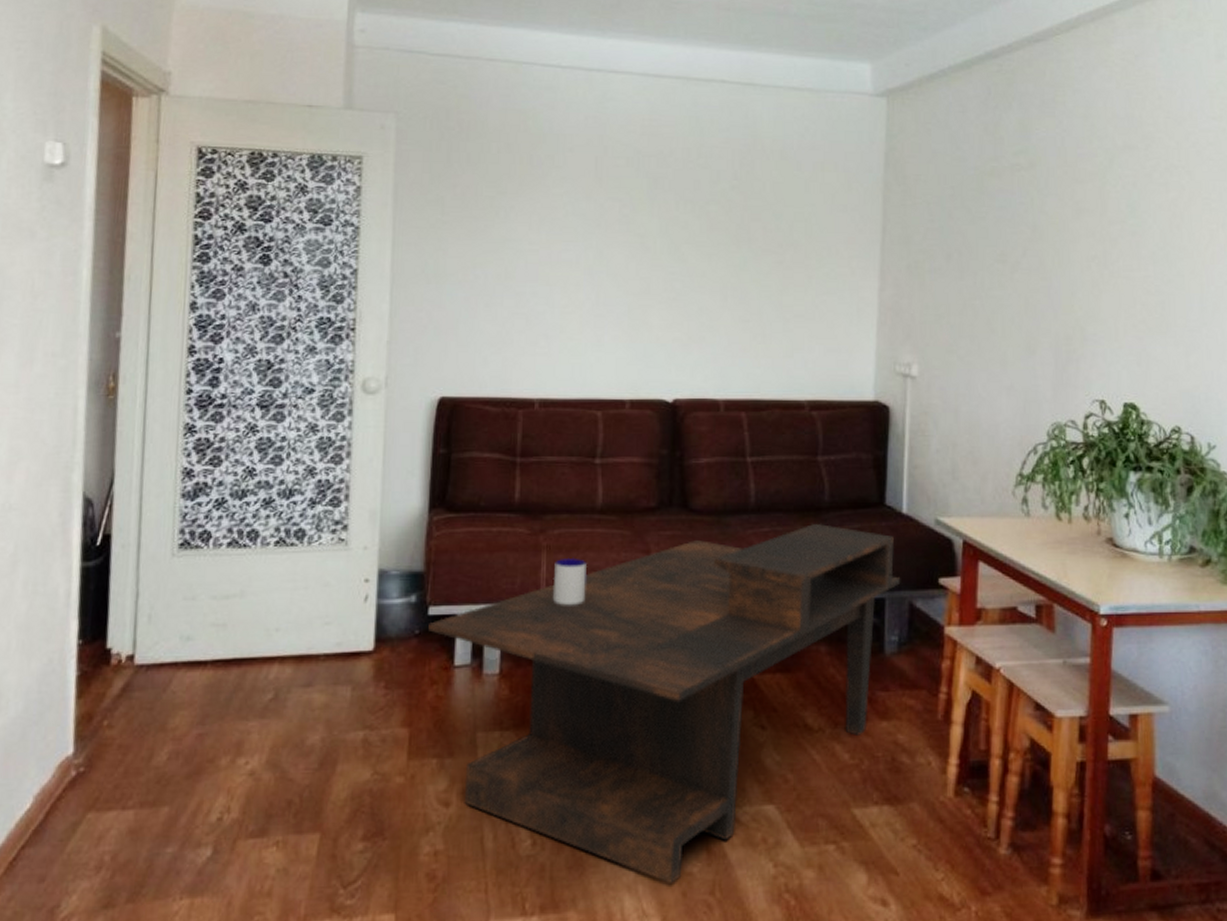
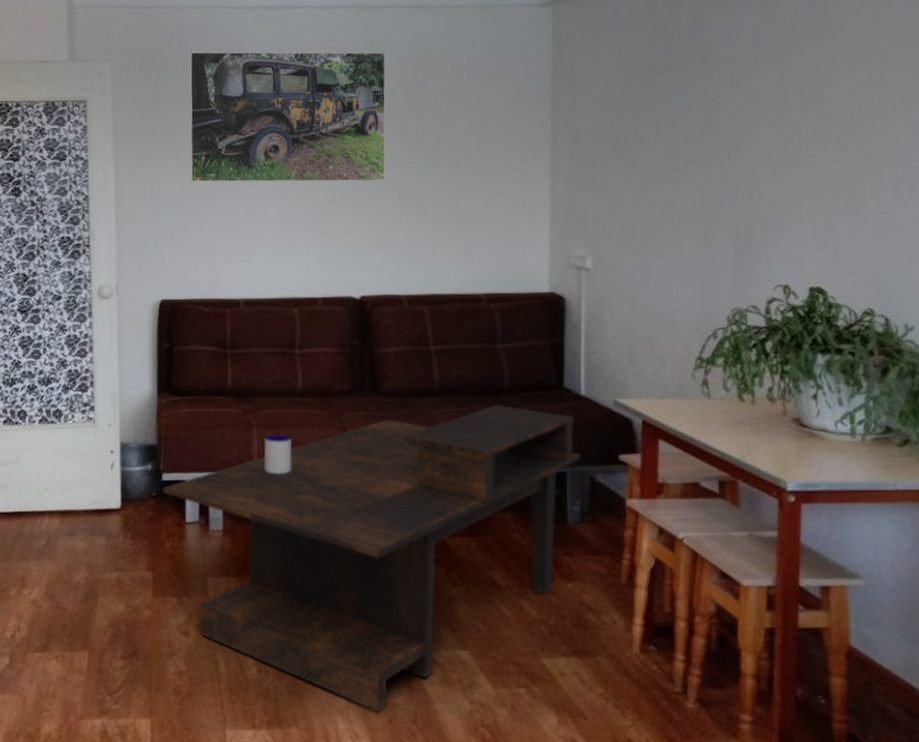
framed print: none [484,110,713,272] -> present [189,51,386,183]

